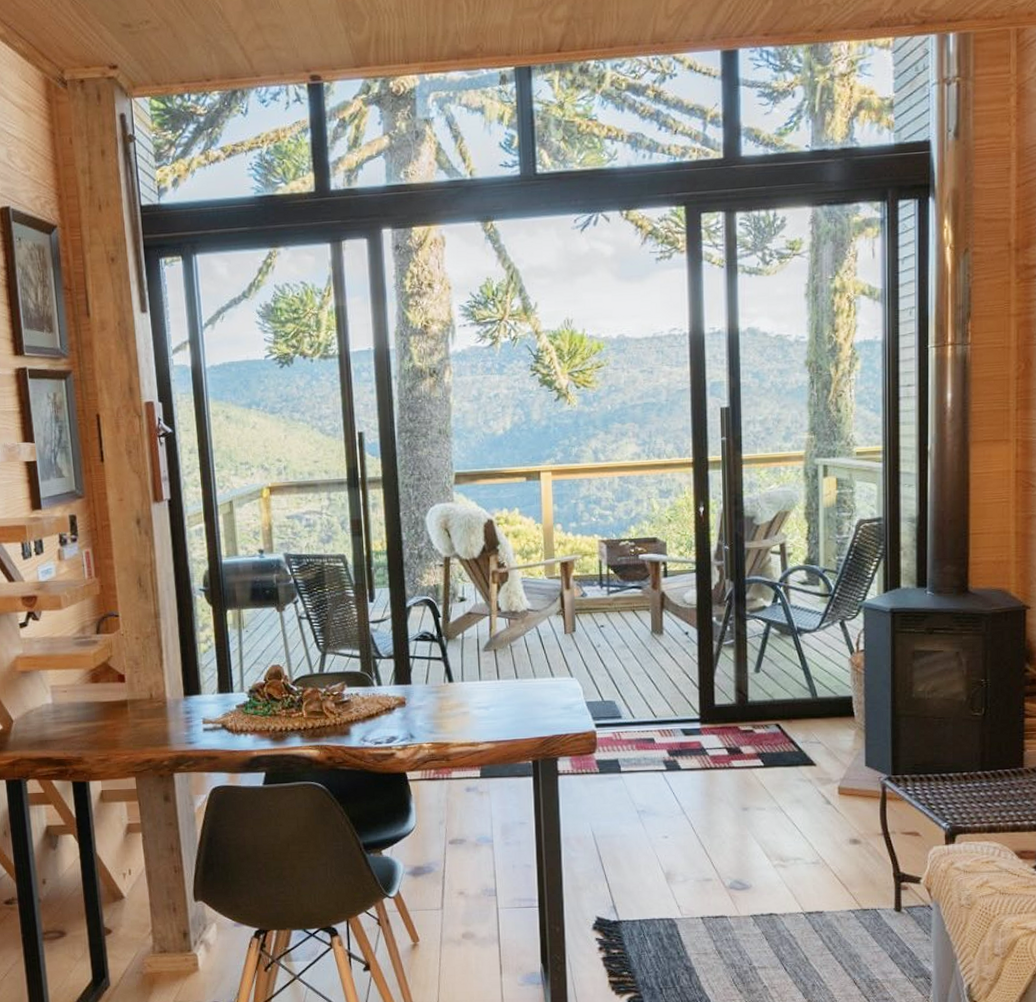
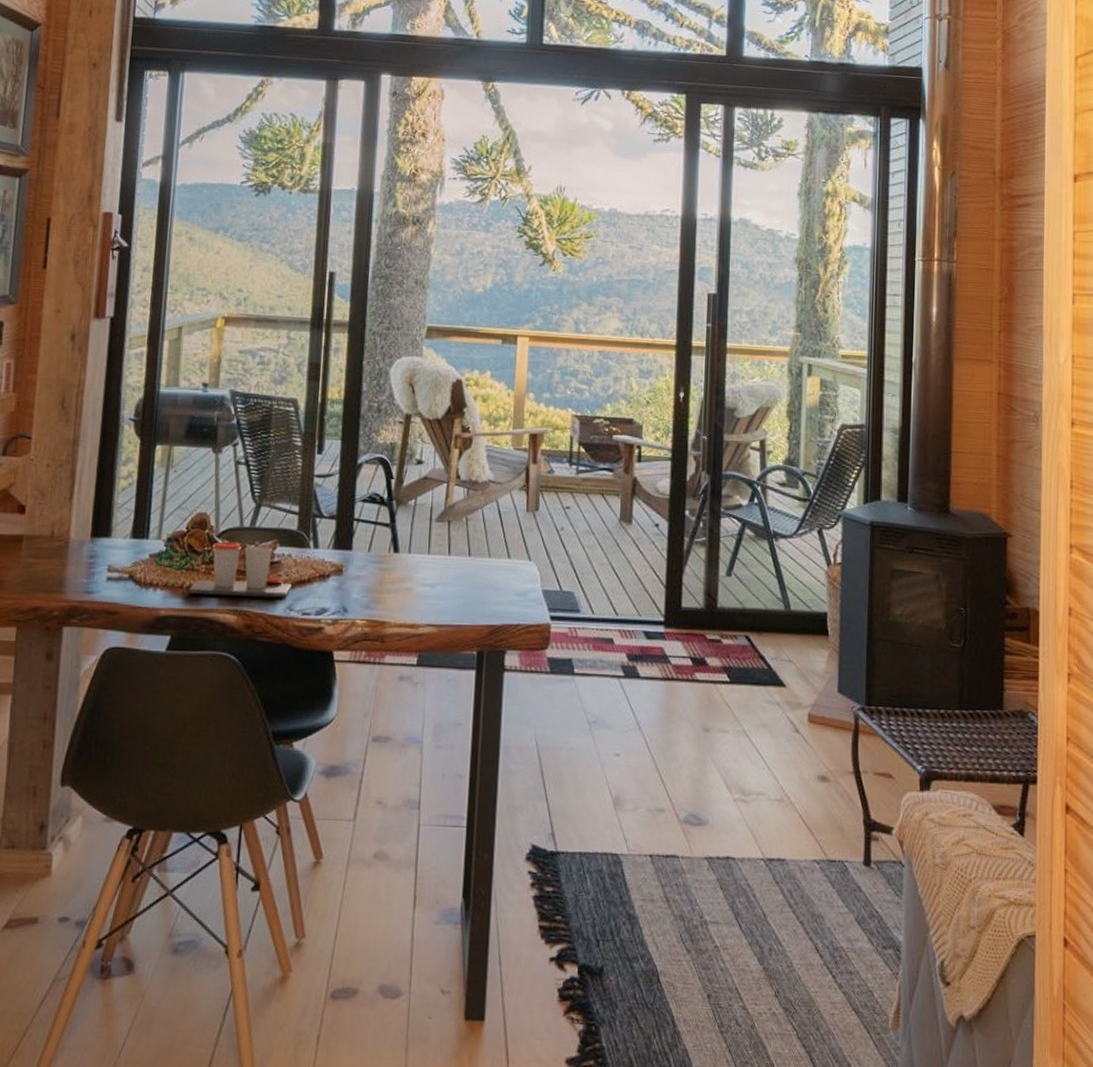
cup: none [274,688,363,735] -> present [188,541,292,598]

